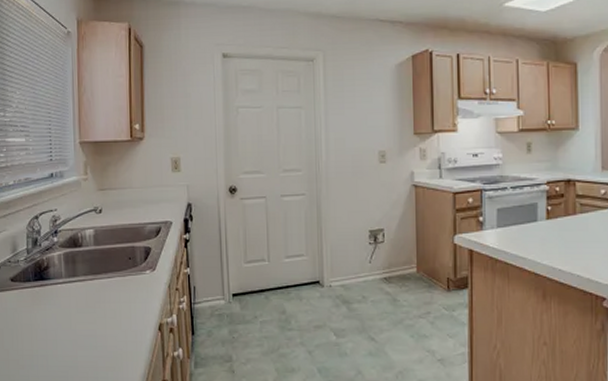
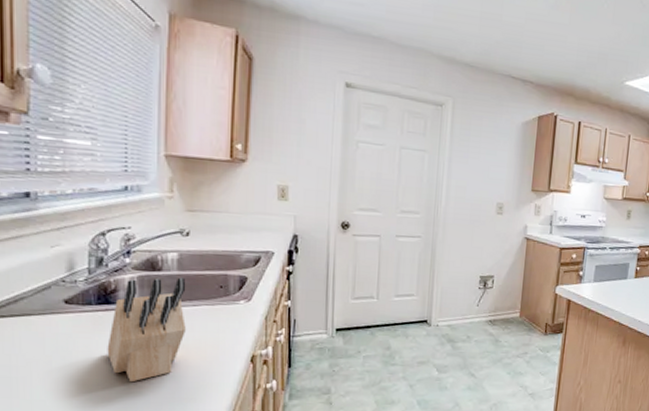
knife block: none [43,252,103,352] -> present [107,277,186,383]

